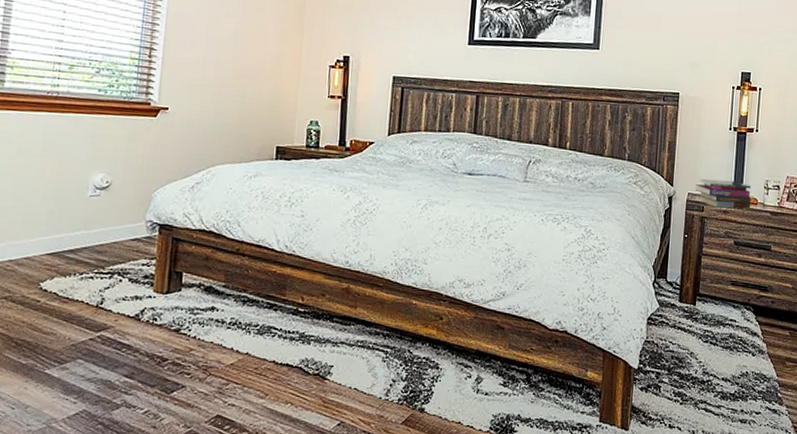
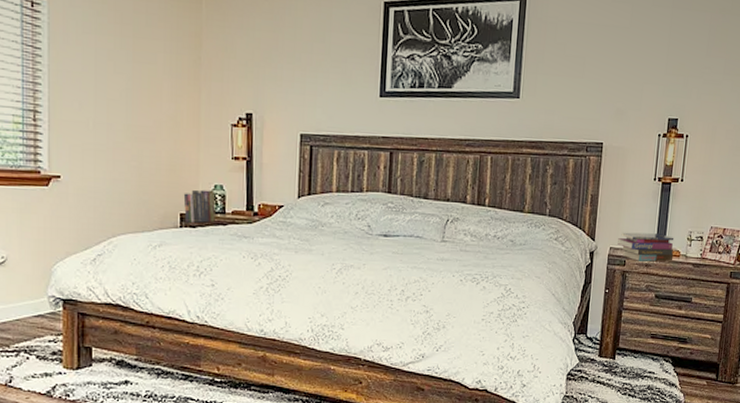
books: none [280,124,310,156] -> present [183,189,216,224]

